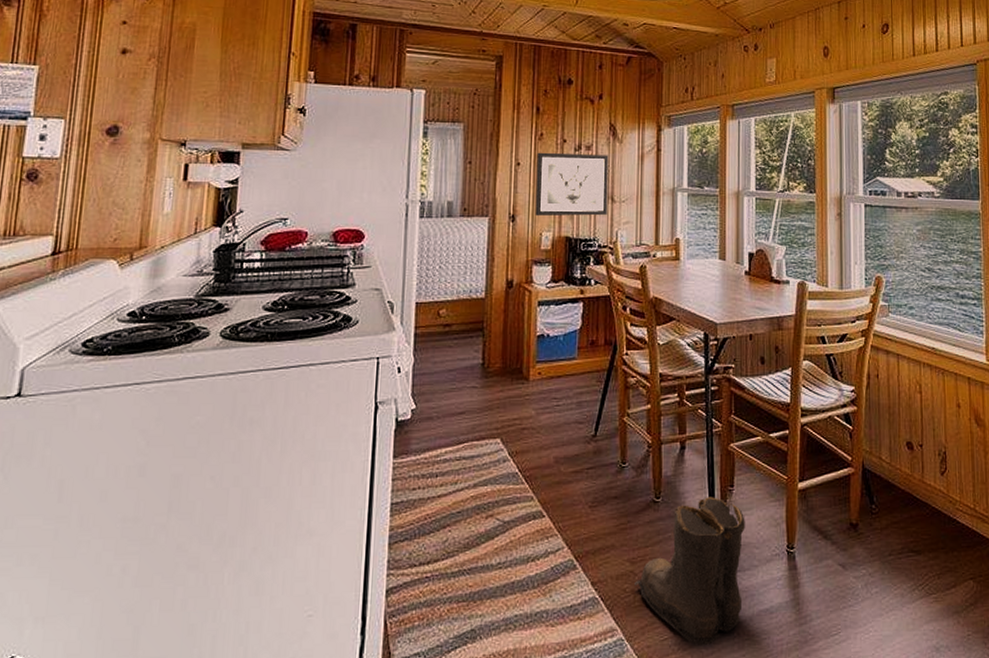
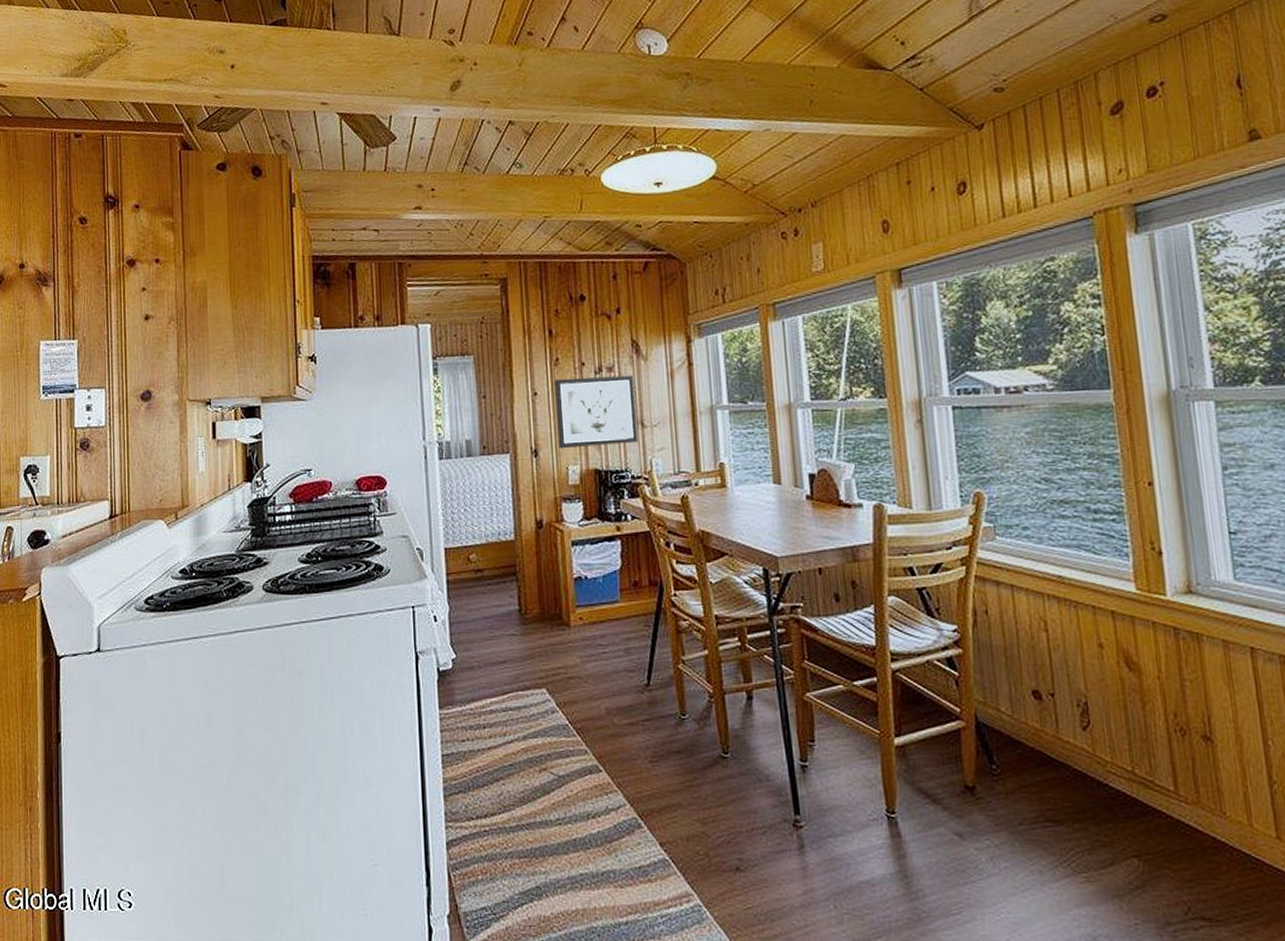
boots: present [635,497,745,647] -> none [708,753,837,918]

